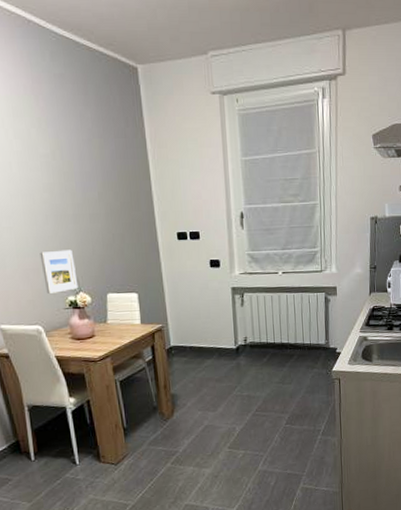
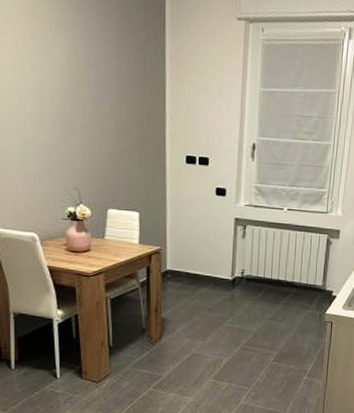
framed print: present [40,249,79,295] -> none [43,158,79,203]

